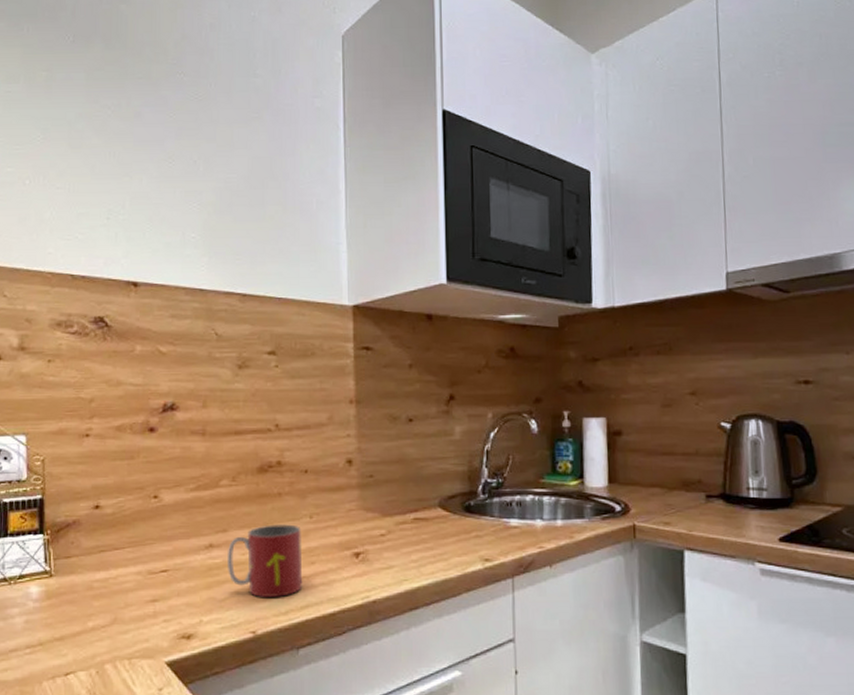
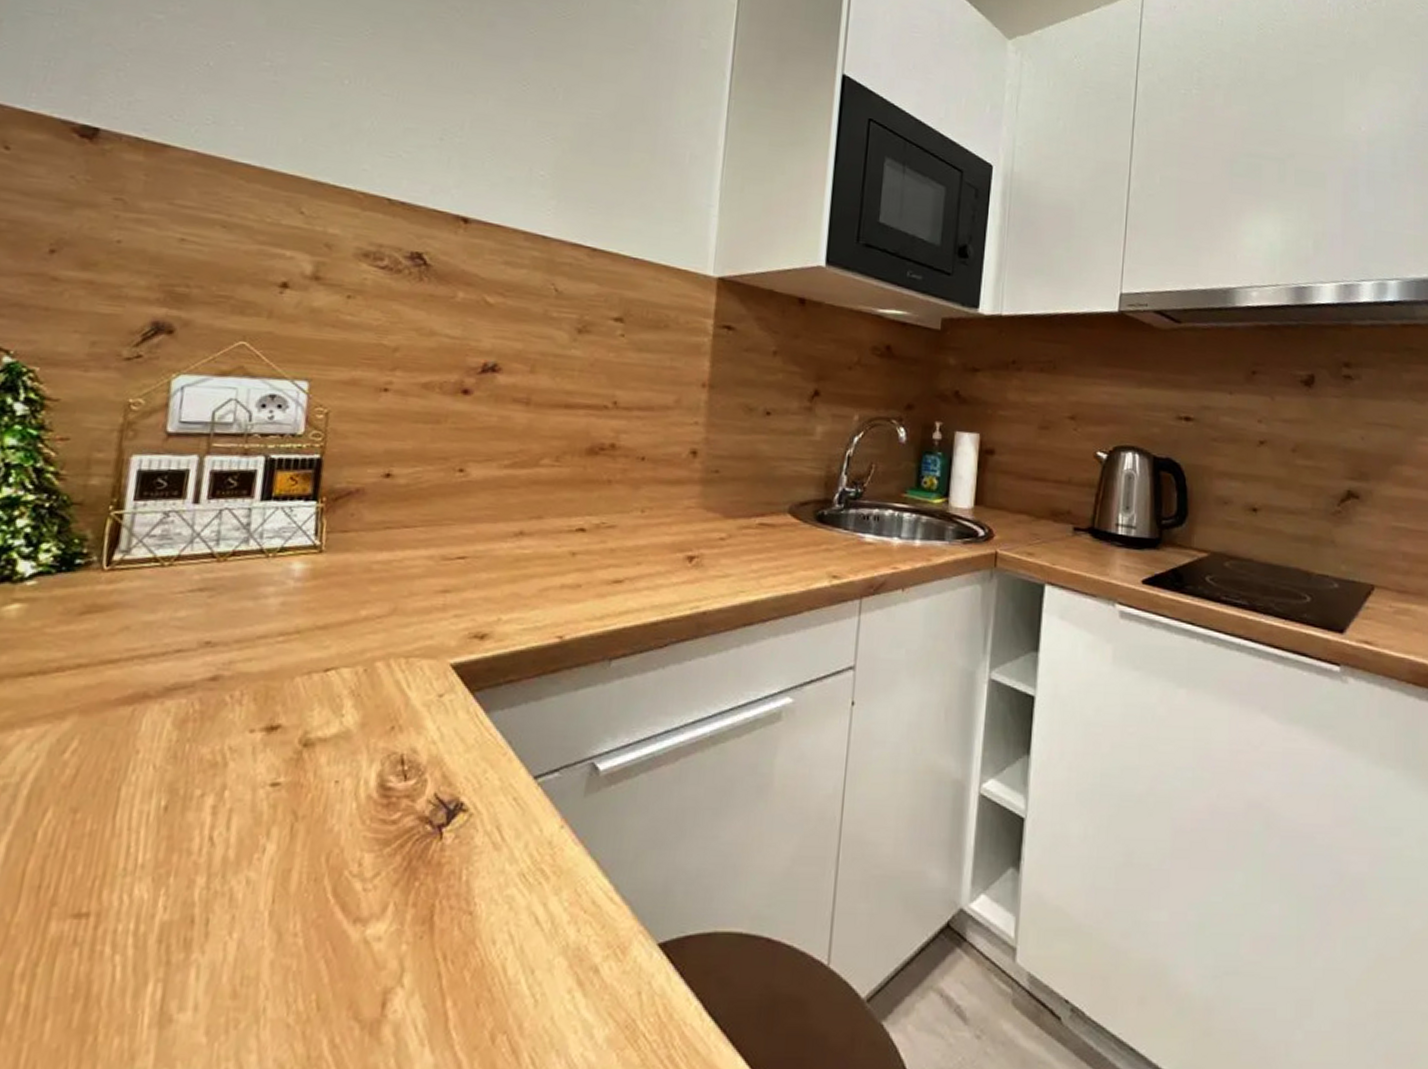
mug: present [228,524,303,598] -> none [538,515,630,600]

